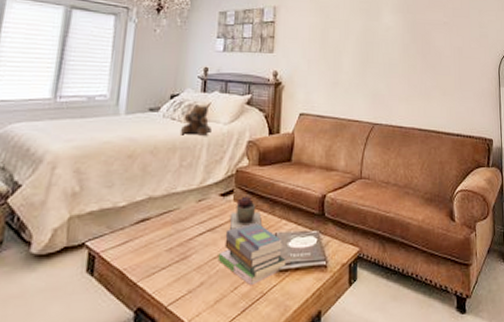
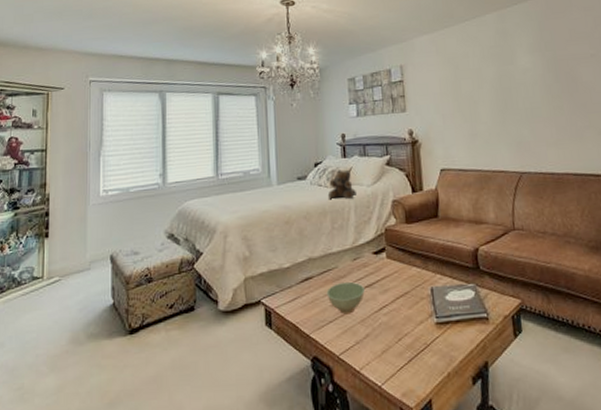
bowl: none [163,224,206,260] -> present [326,281,365,315]
books: present [218,222,286,286] -> none [379,277,446,338]
succulent plant: present [230,196,263,231] -> none [386,253,418,286]

